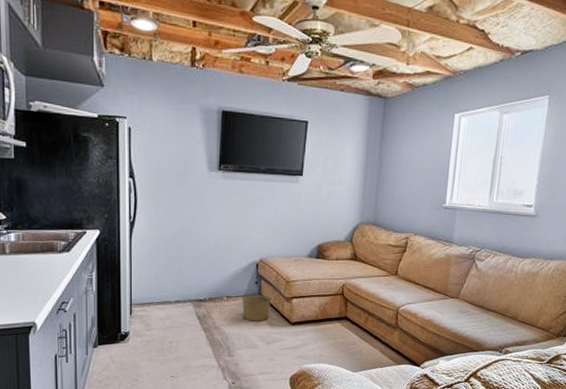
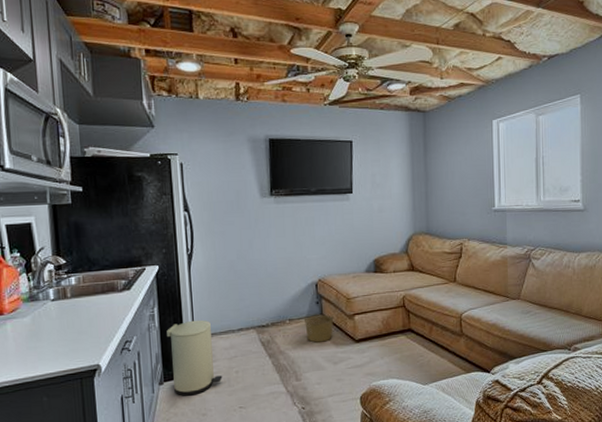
pedal bin: none [104,288,156,361] -> present [167,320,223,396]

